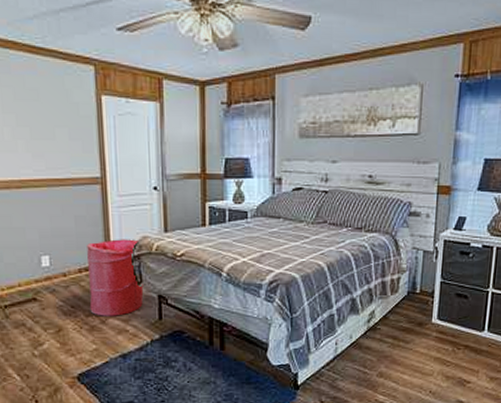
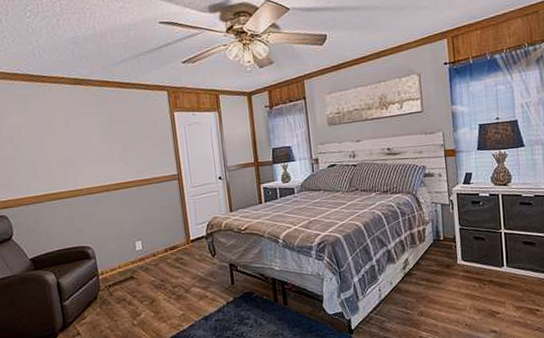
laundry hamper: present [87,239,144,316] -> none [170,220,218,286]

